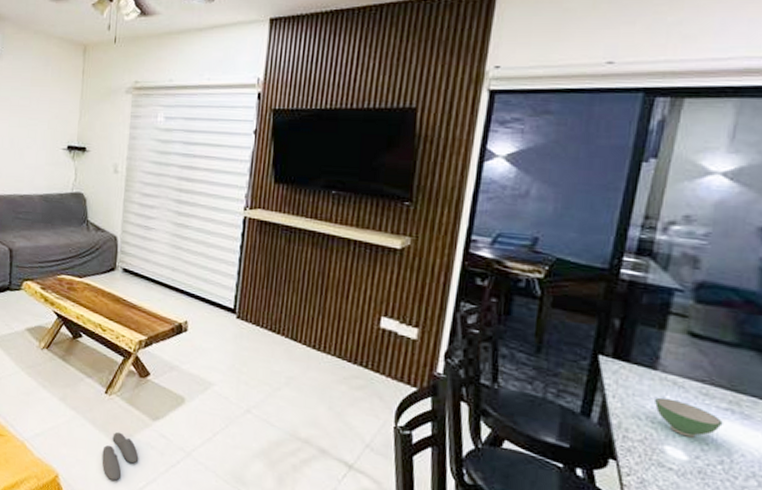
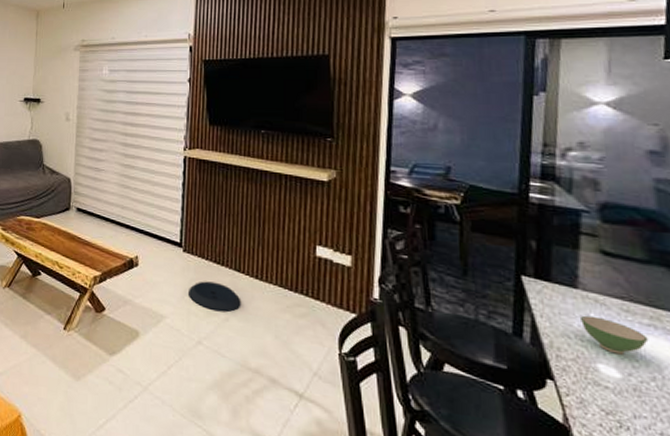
slippers: present [102,432,139,481] -> none [62,368,98,419]
robot vacuum: none [240,349,294,382] -> present [189,281,240,312]

